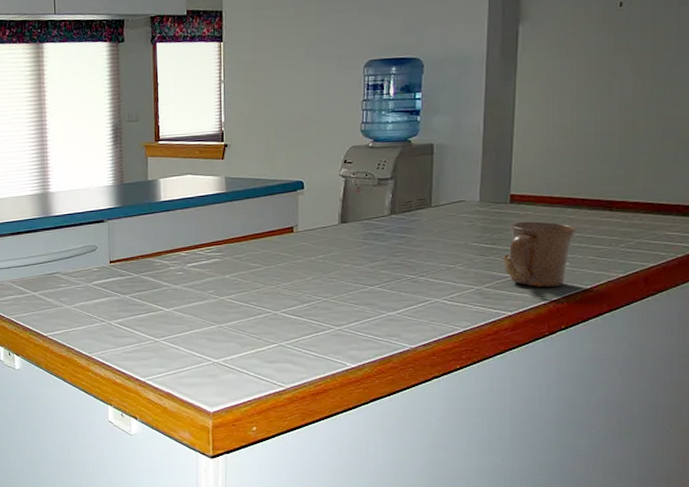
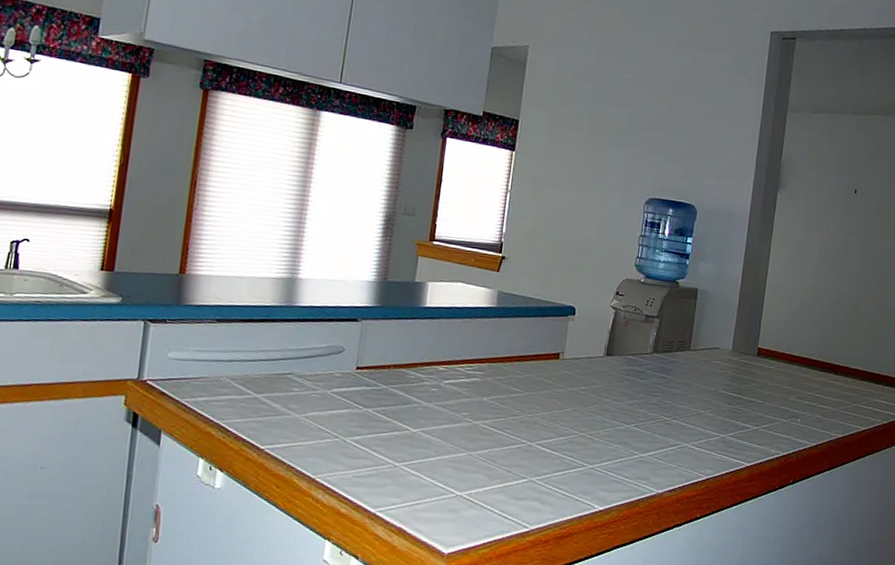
mug: present [502,221,577,287] -> none [746,374,809,442]

